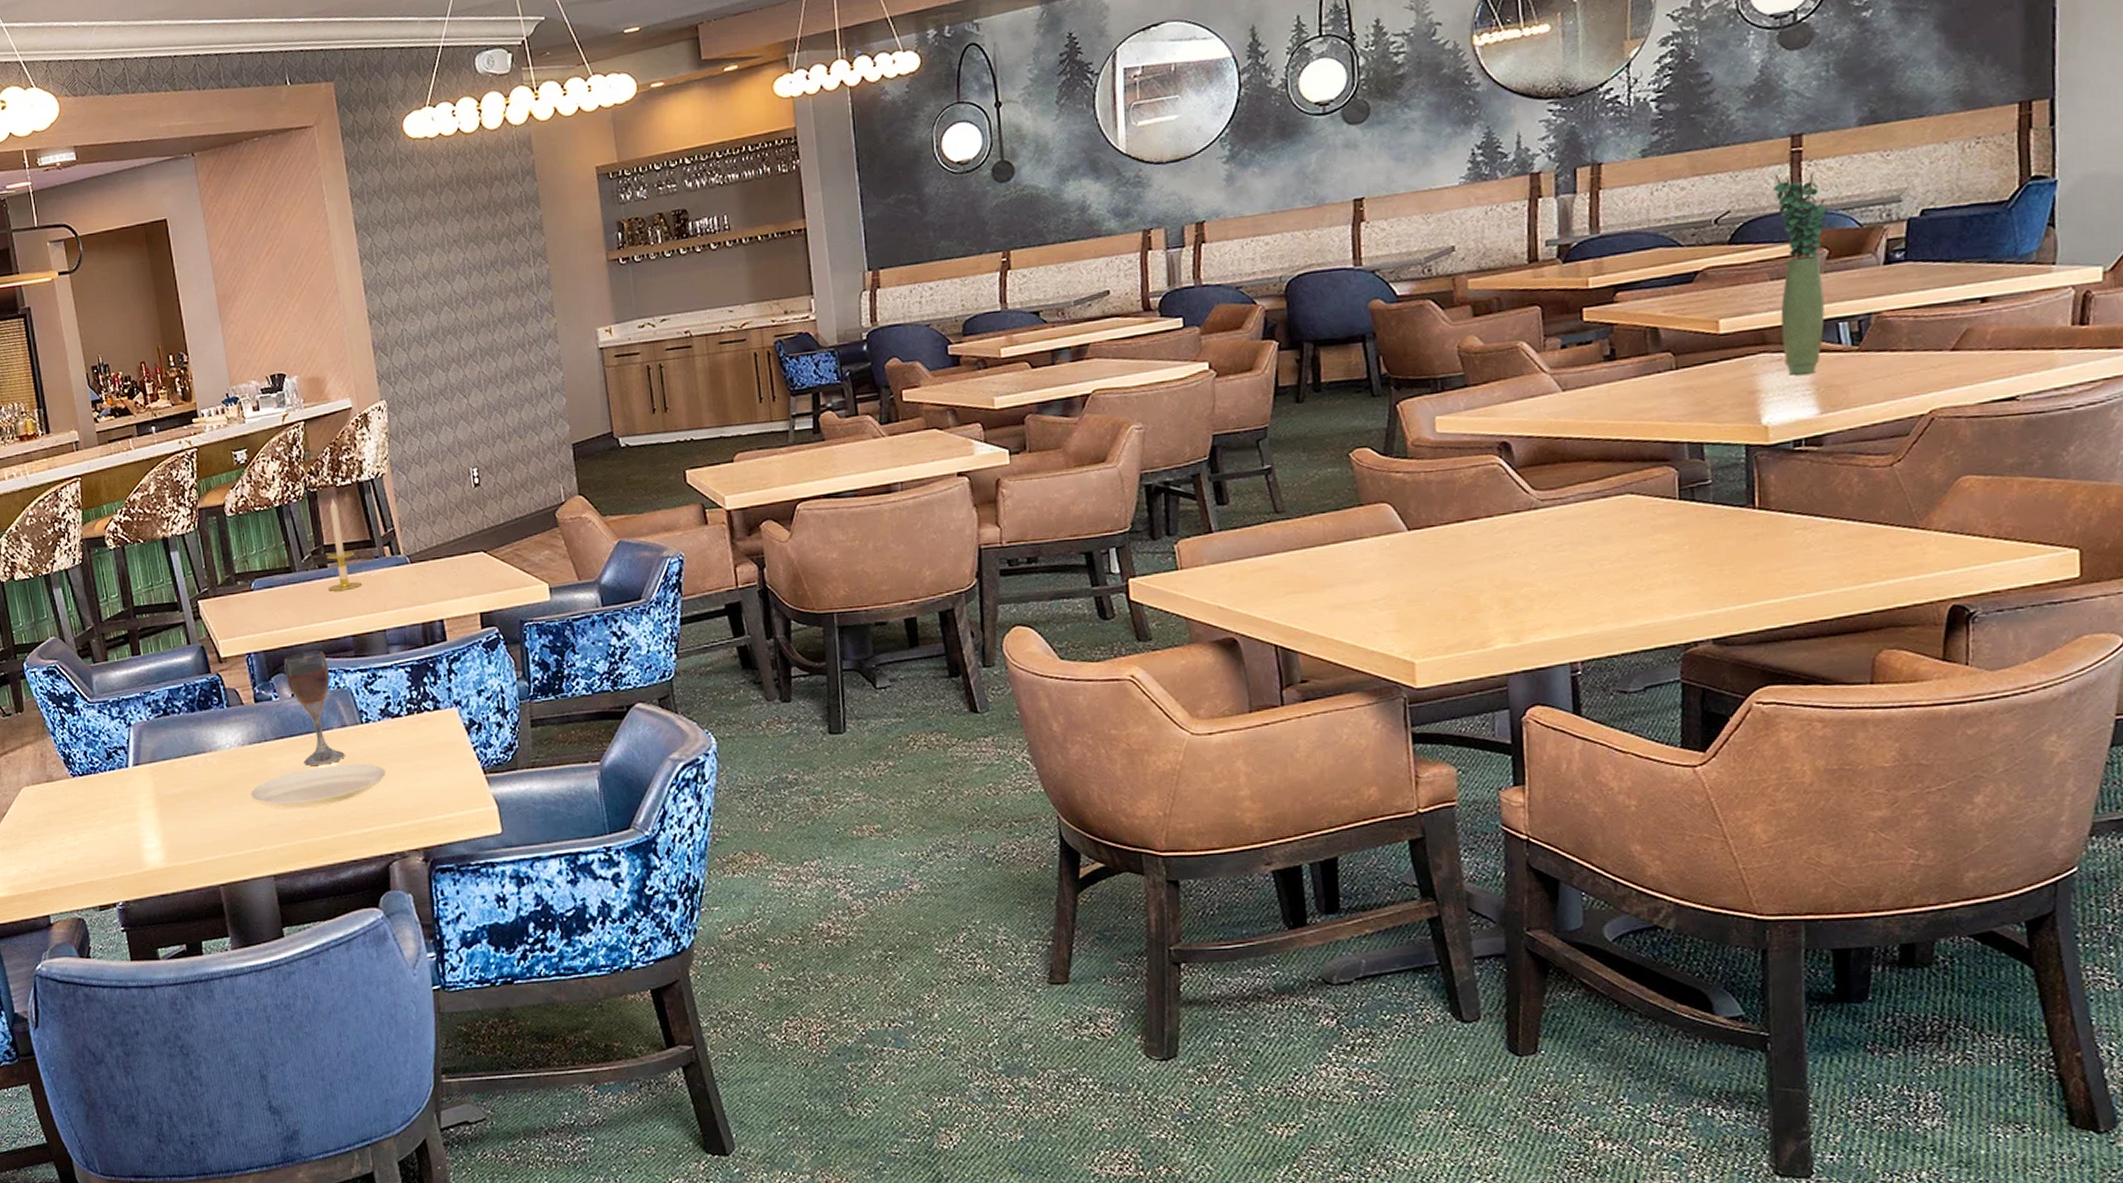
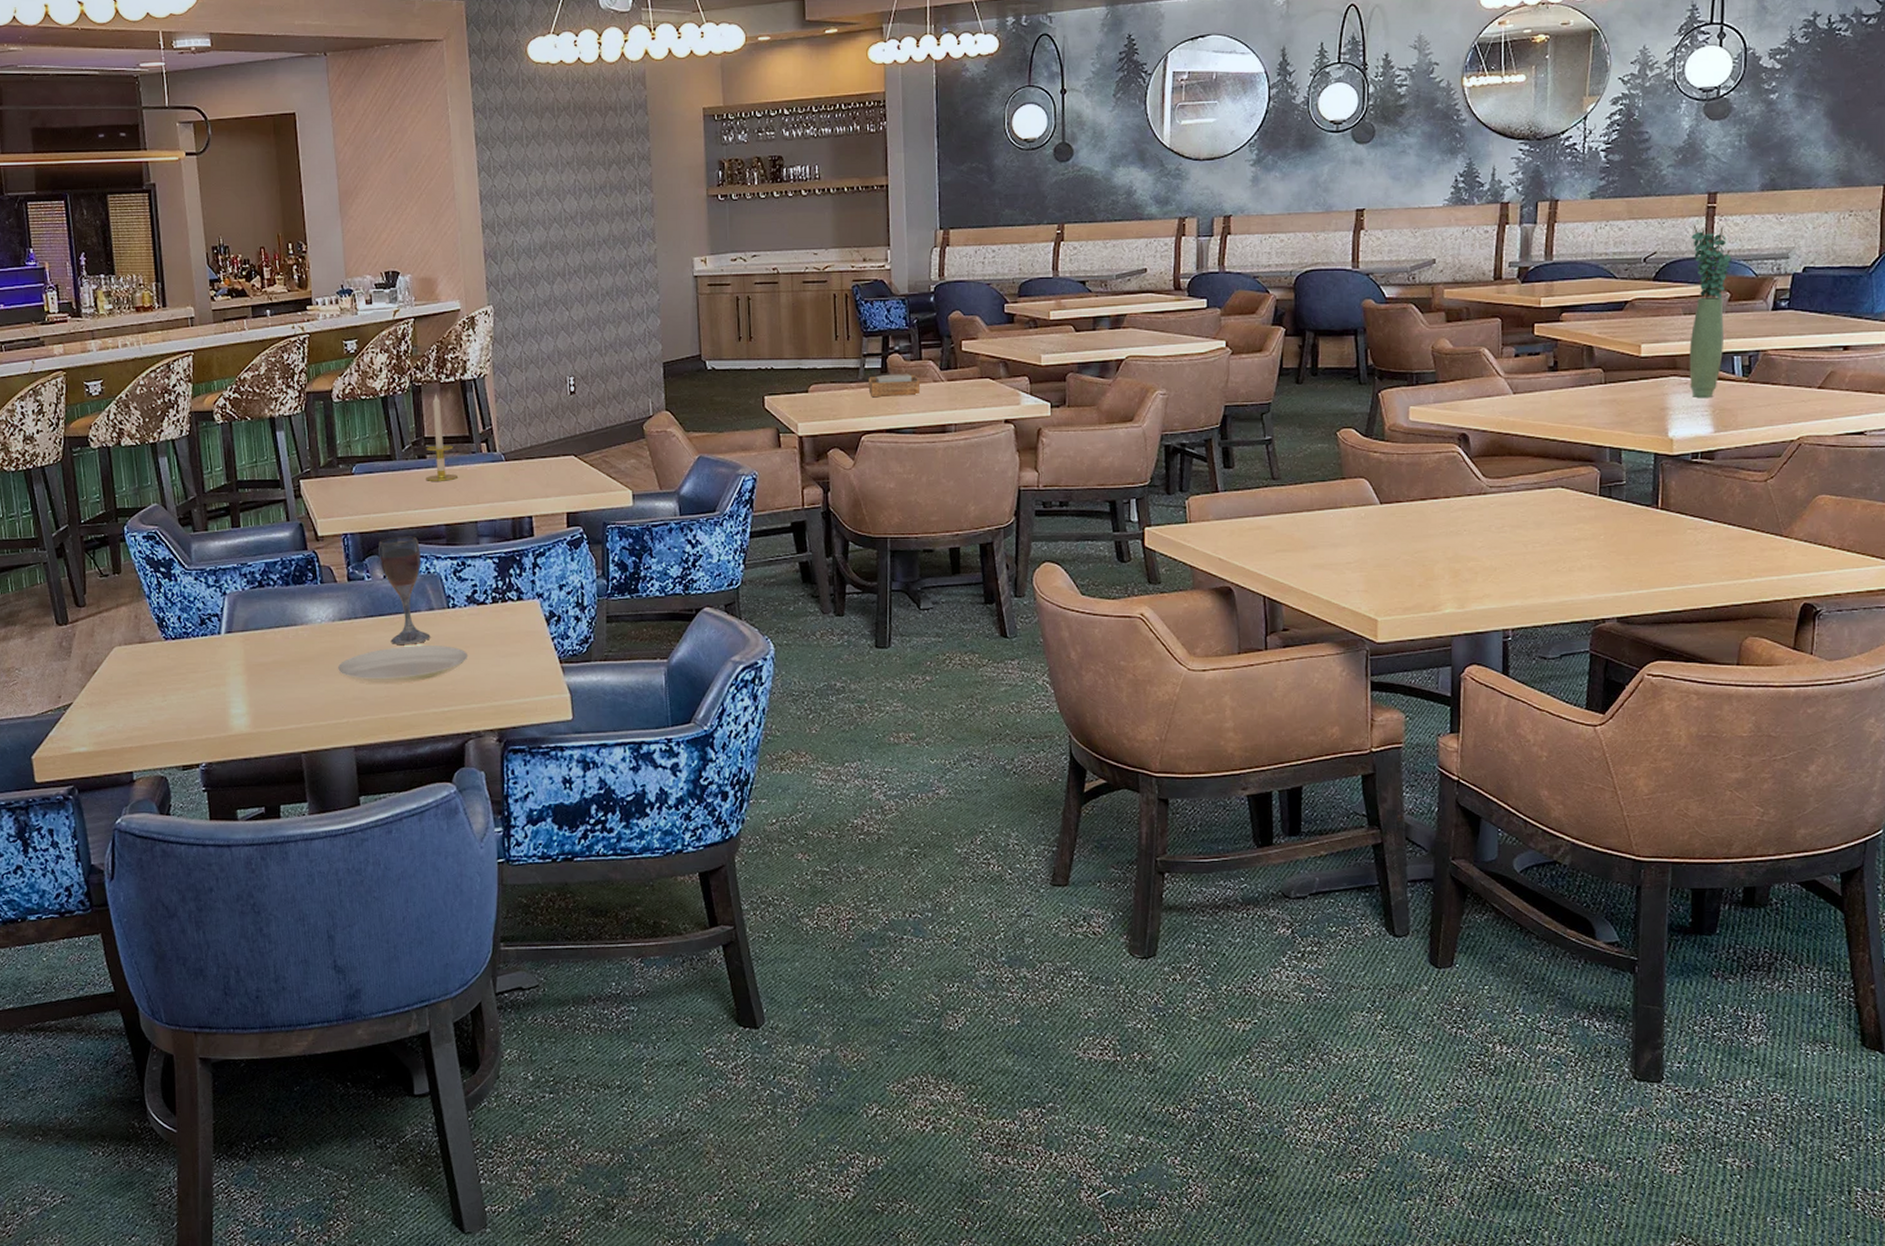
napkin holder: none [799,432,858,462] -> present [868,374,920,398]

